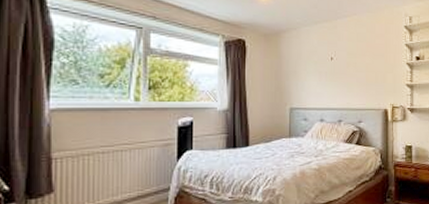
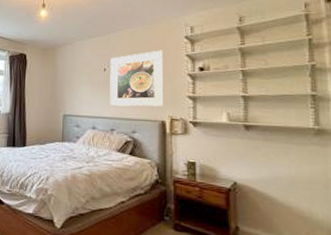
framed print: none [337,39,387,96] -> present [109,50,164,107]

